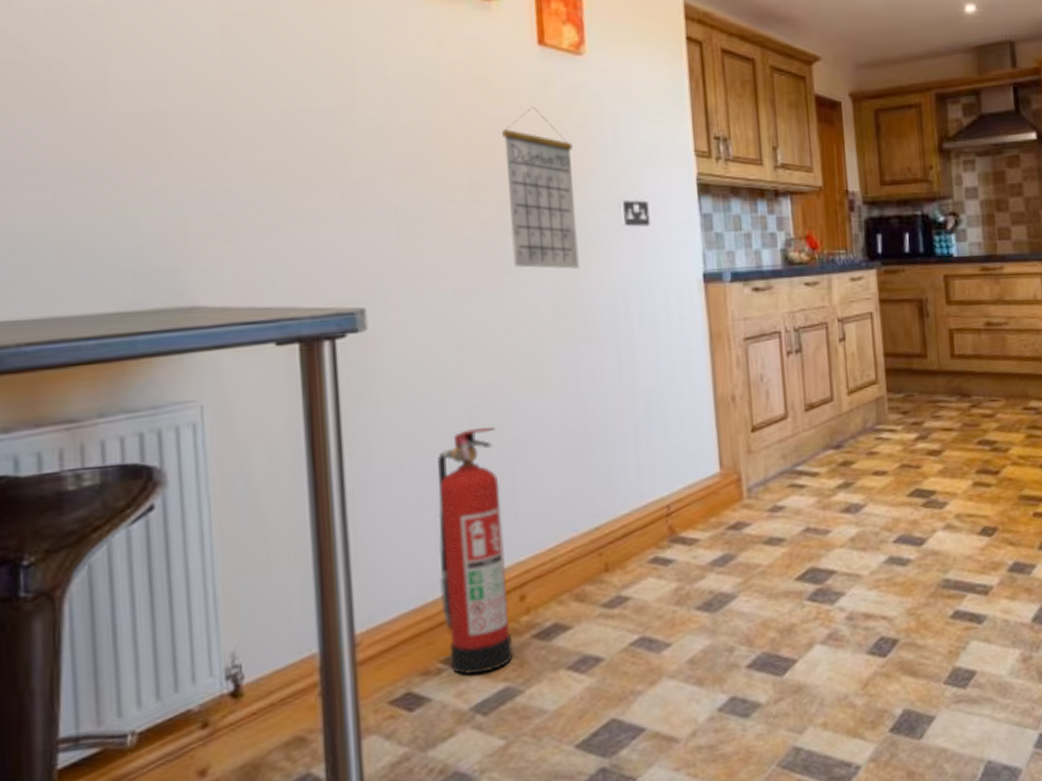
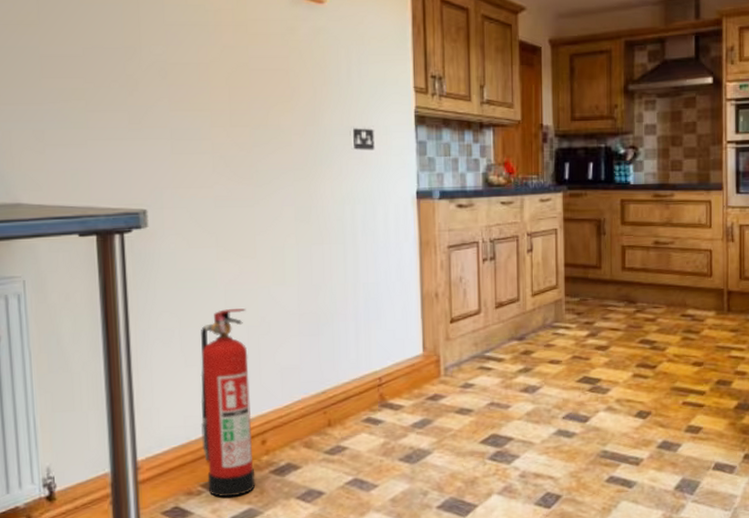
calendar: present [502,106,579,269] -> none [257,47,316,184]

